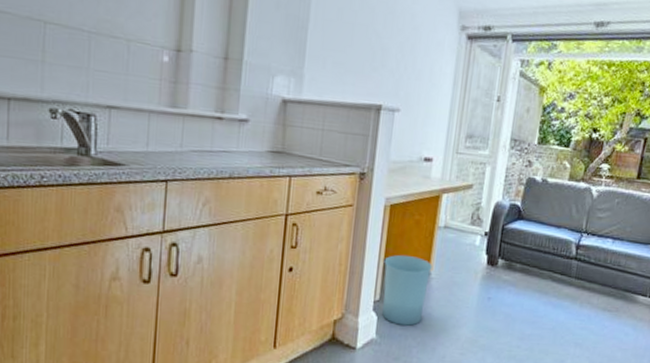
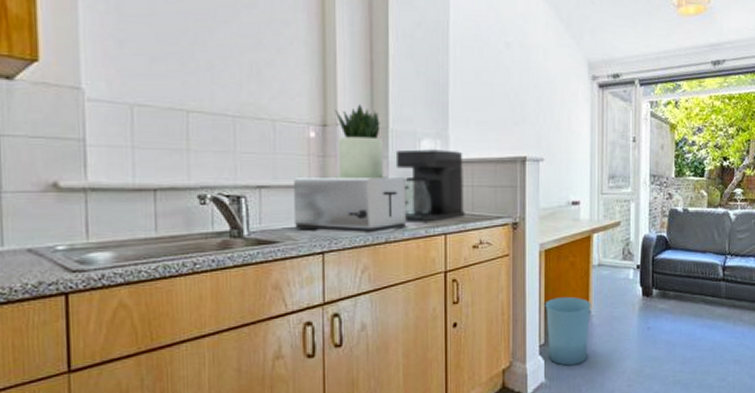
toaster: none [140,101,256,167] -> present [293,178,407,234]
planter: none [184,32,237,113] -> present [334,104,388,179]
coffee maker: none [246,84,317,164] -> present [395,149,465,224]

